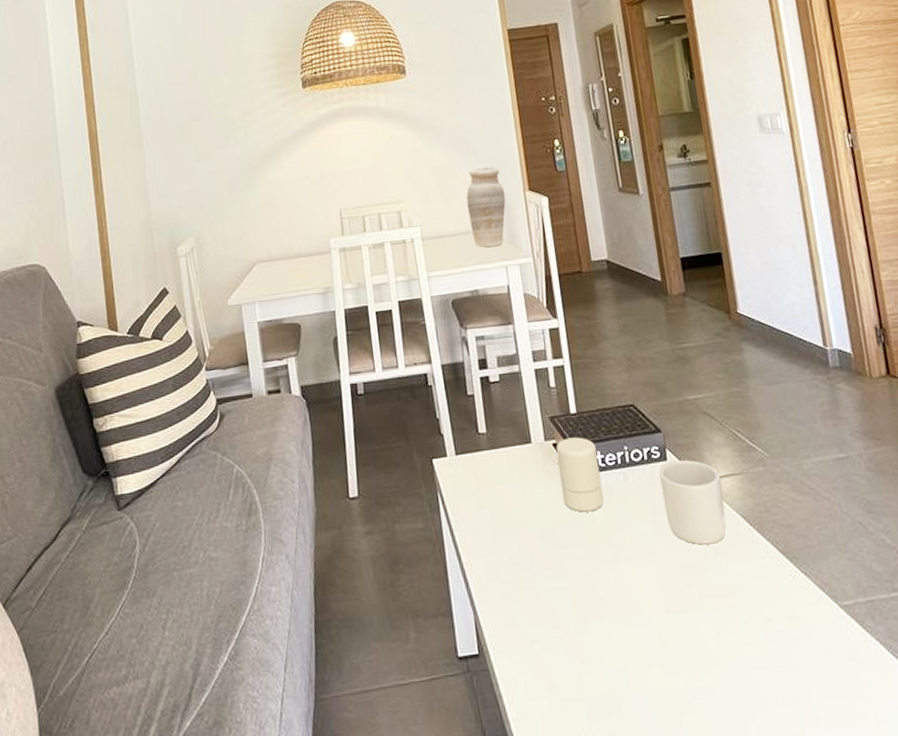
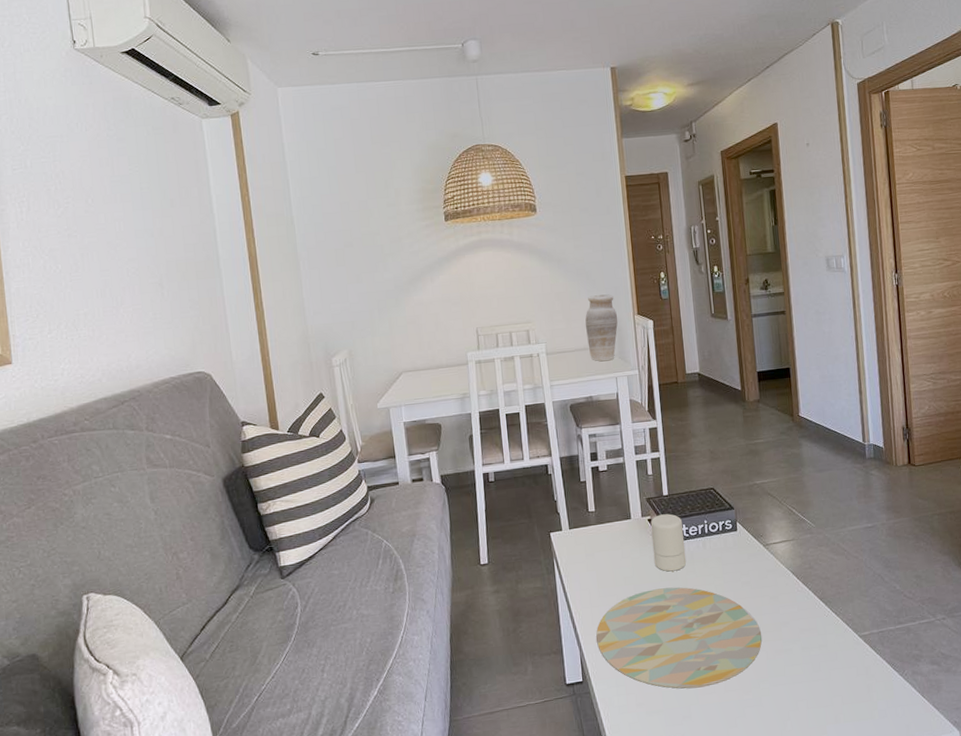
decorative tray: none [493,533,709,670] -> present [596,587,762,689]
mug: present [659,459,727,545] -> none [730,530,780,594]

